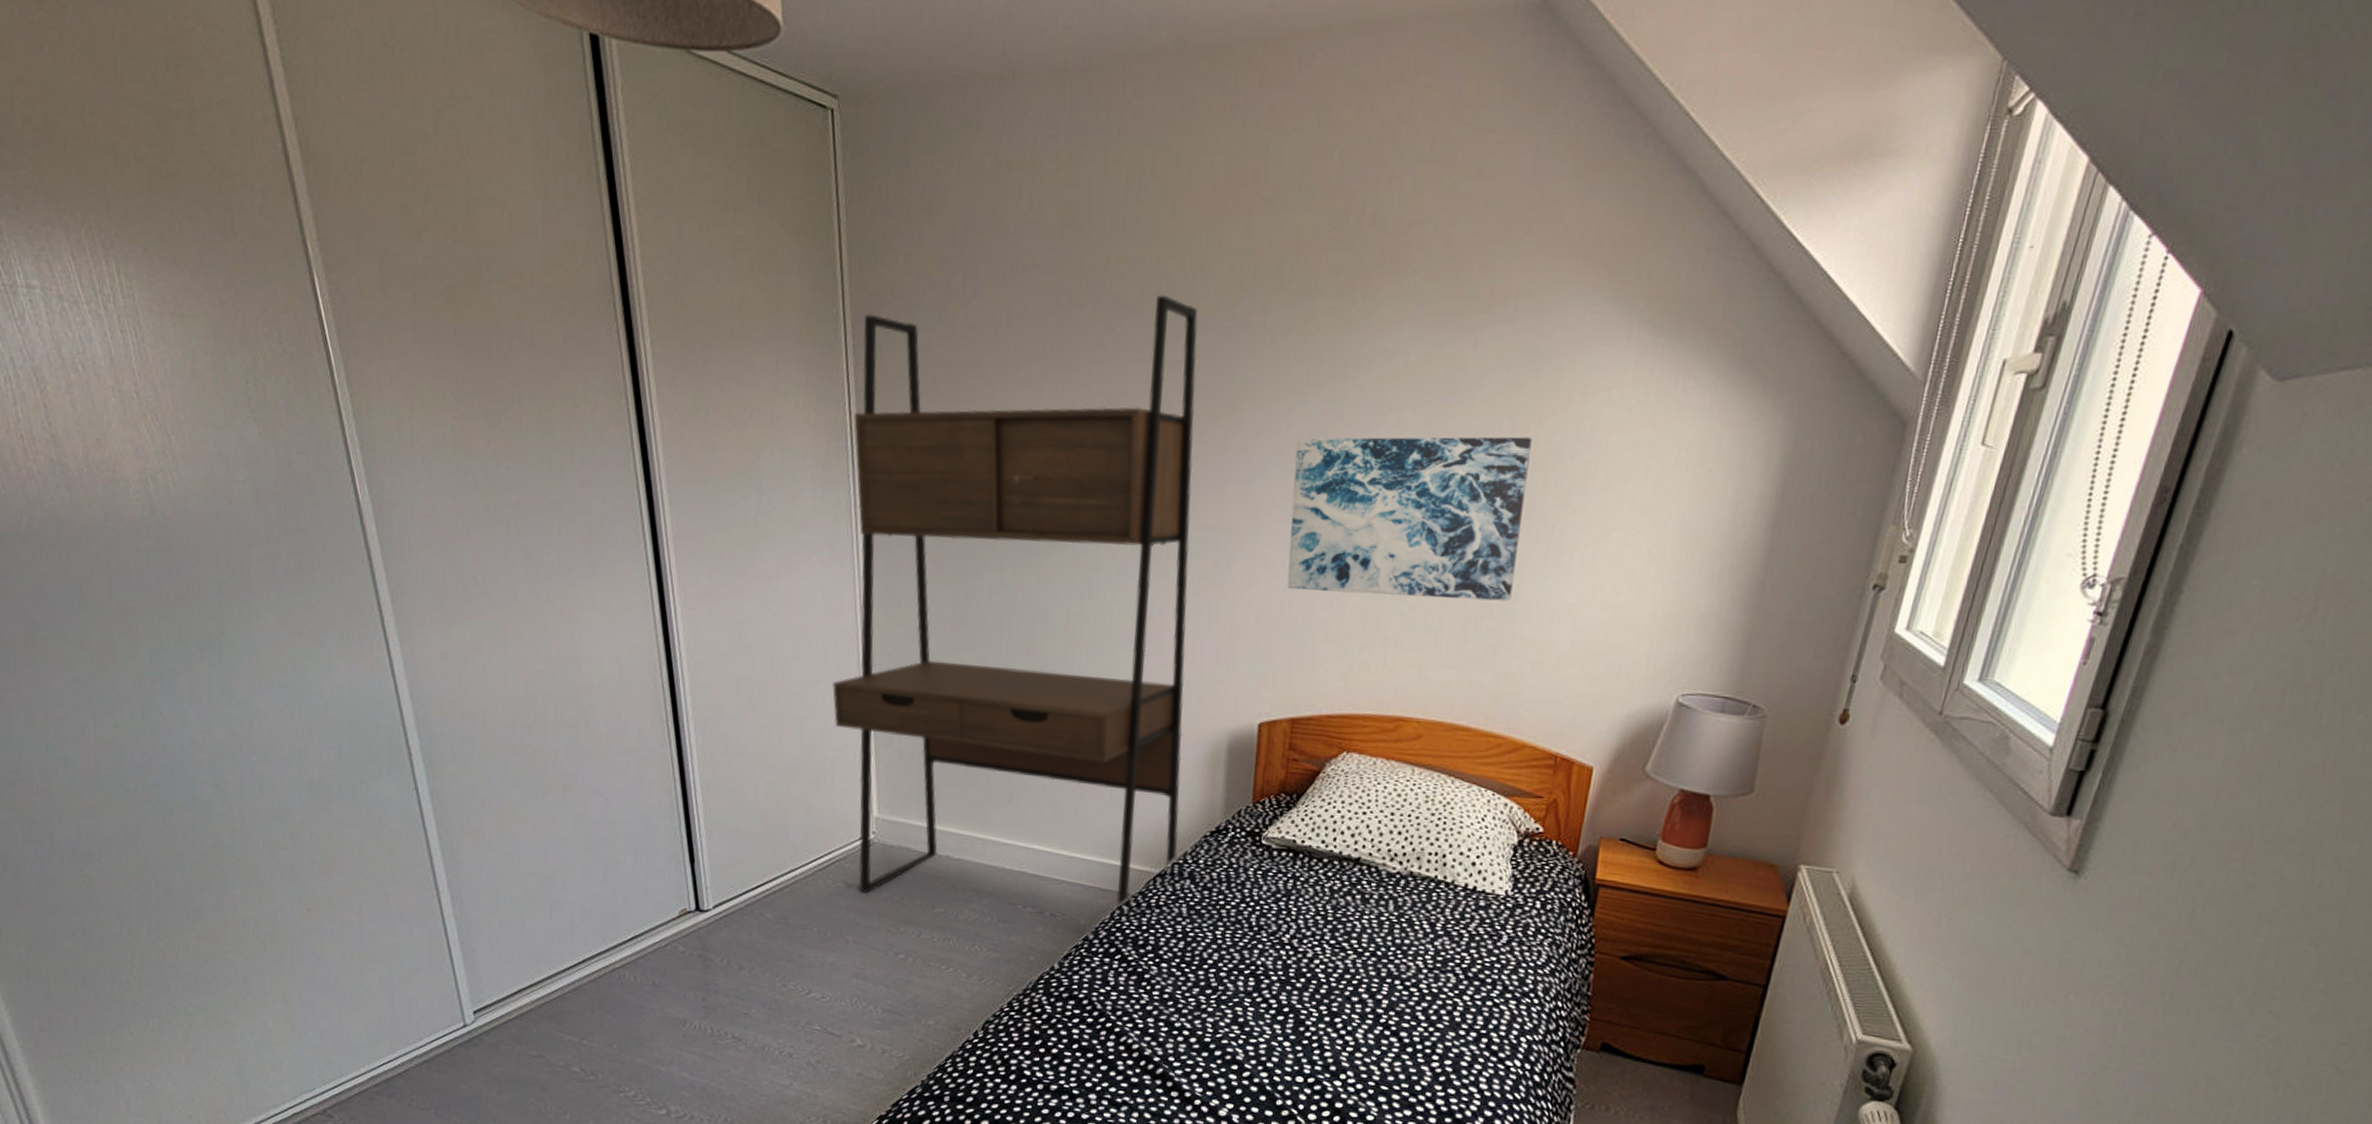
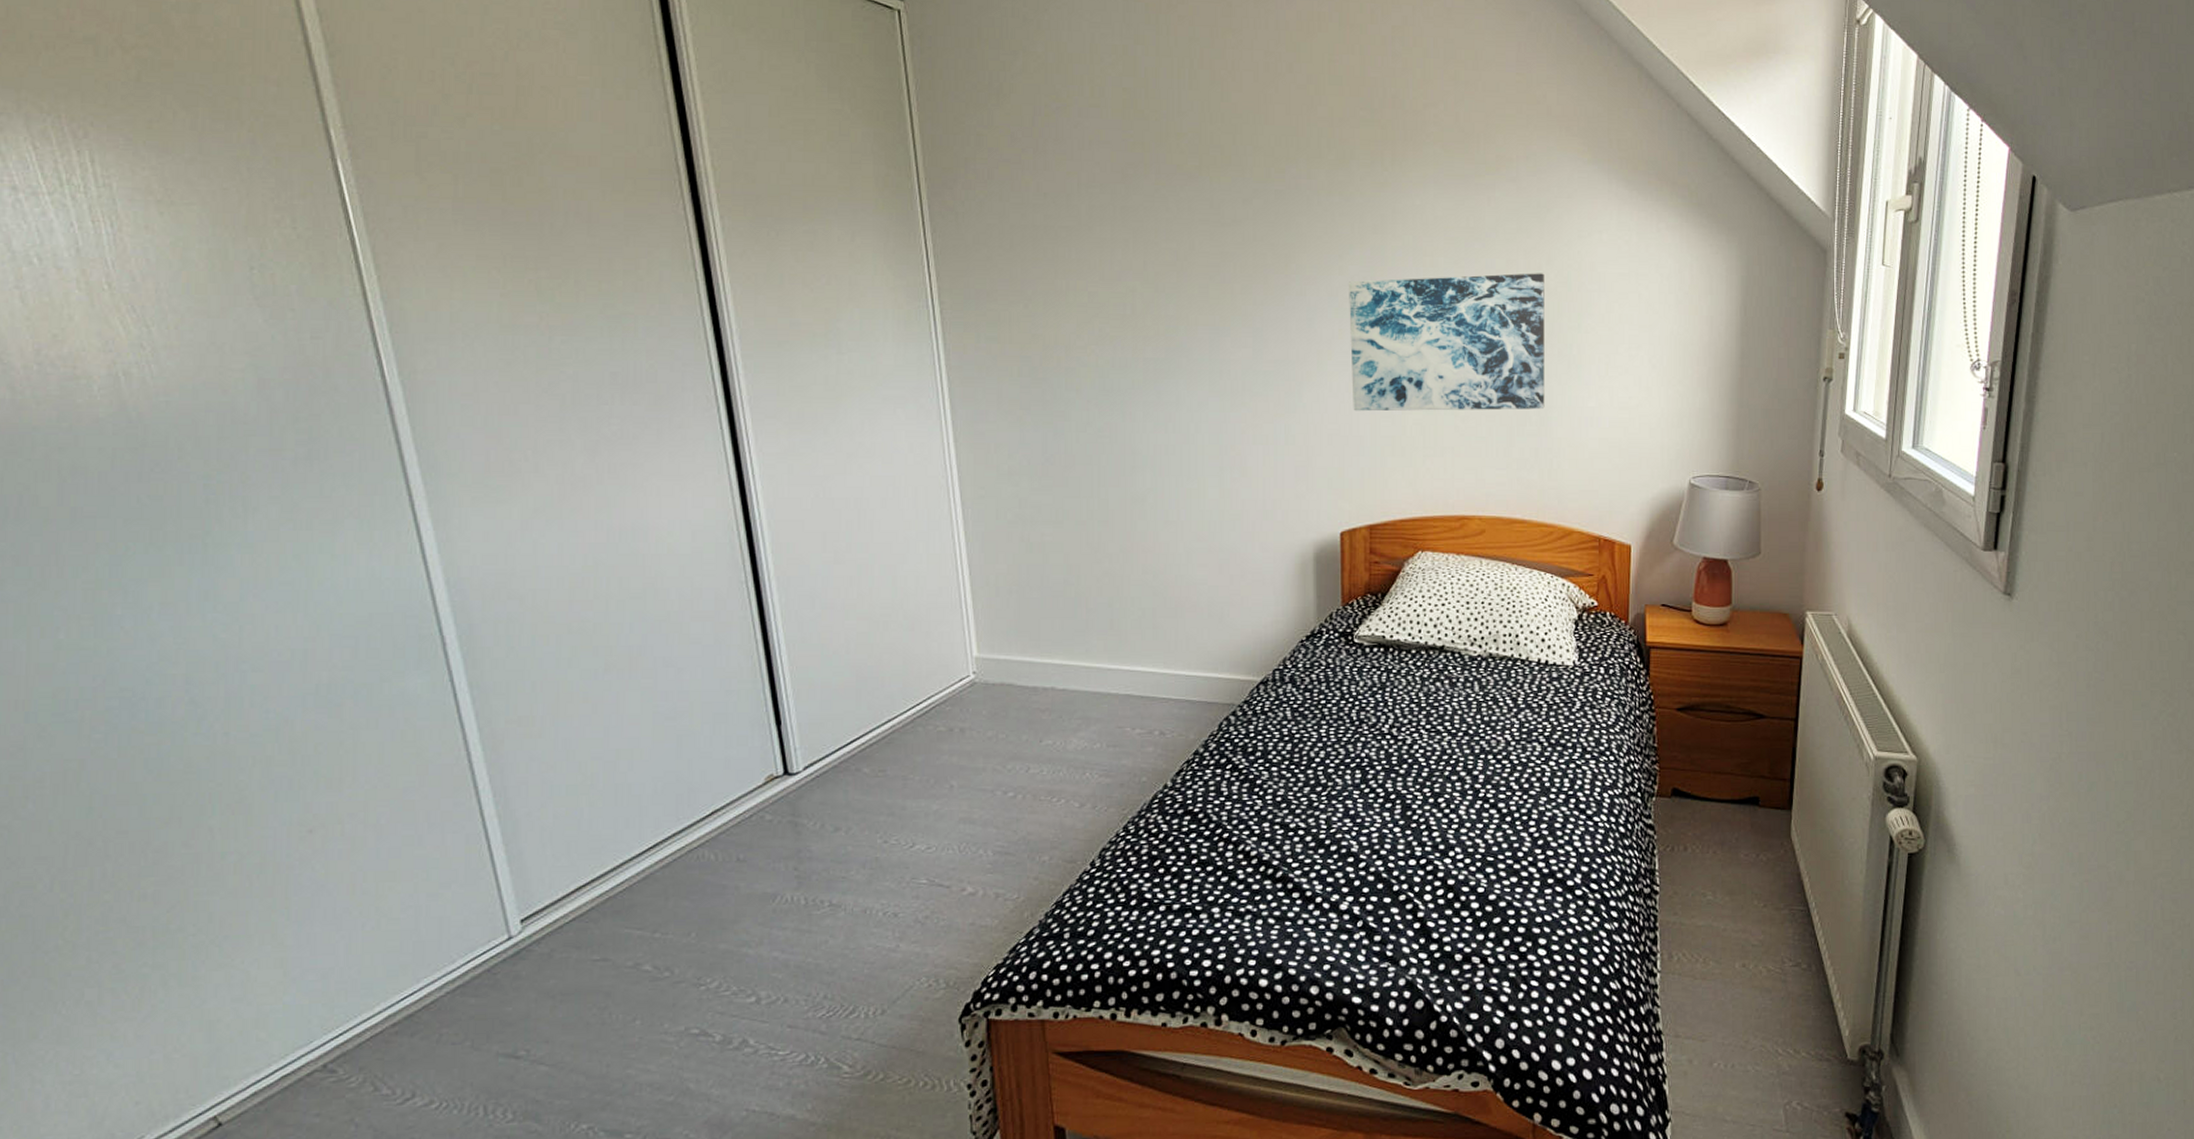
desk: present [832,294,1198,907] -> none [924,165,1277,735]

